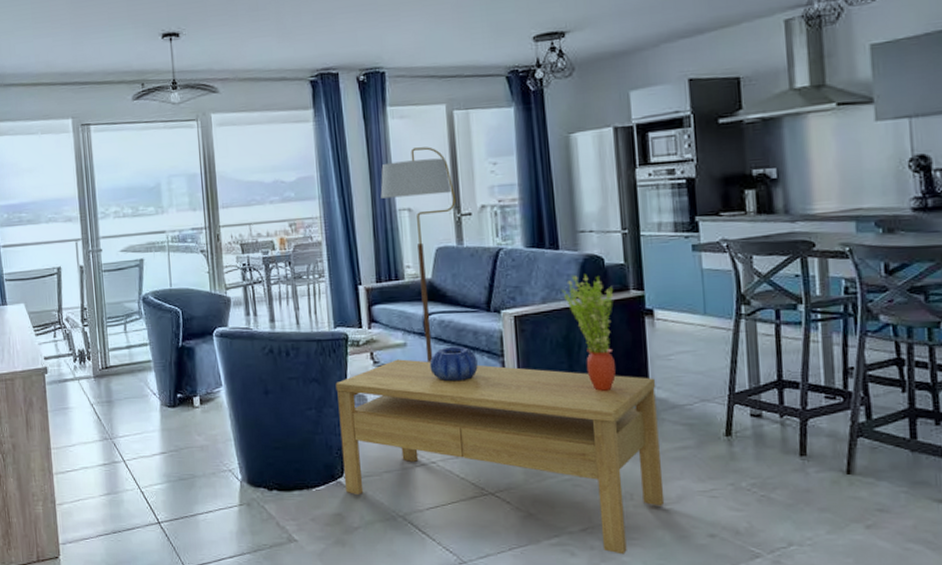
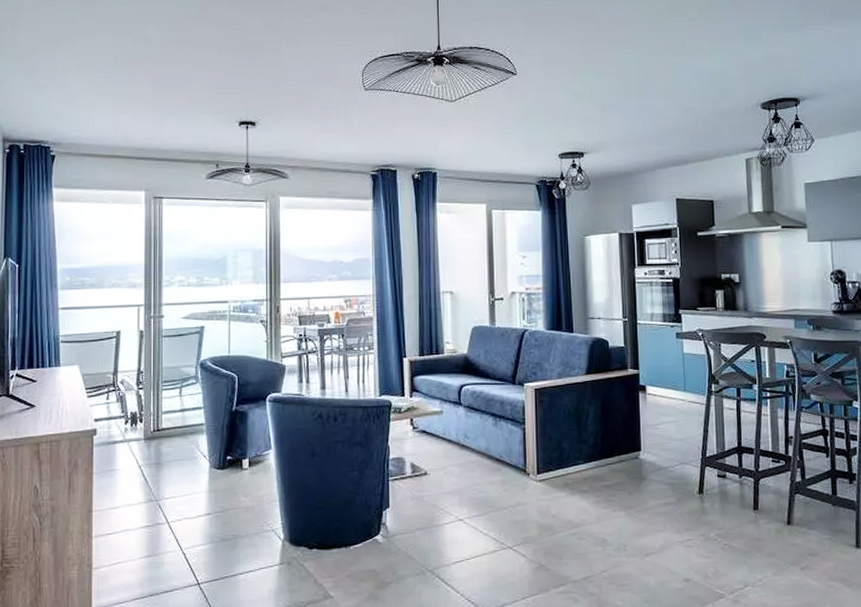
coffee table: present [335,359,665,555] -> none [377,425,651,600]
floor lamp: present [380,147,457,362] -> none [427,239,491,428]
decorative bowl: present [429,346,478,382] -> none [462,414,503,446]
potted plant: present [561,274,616,391] -> none [574,354,616,455]

